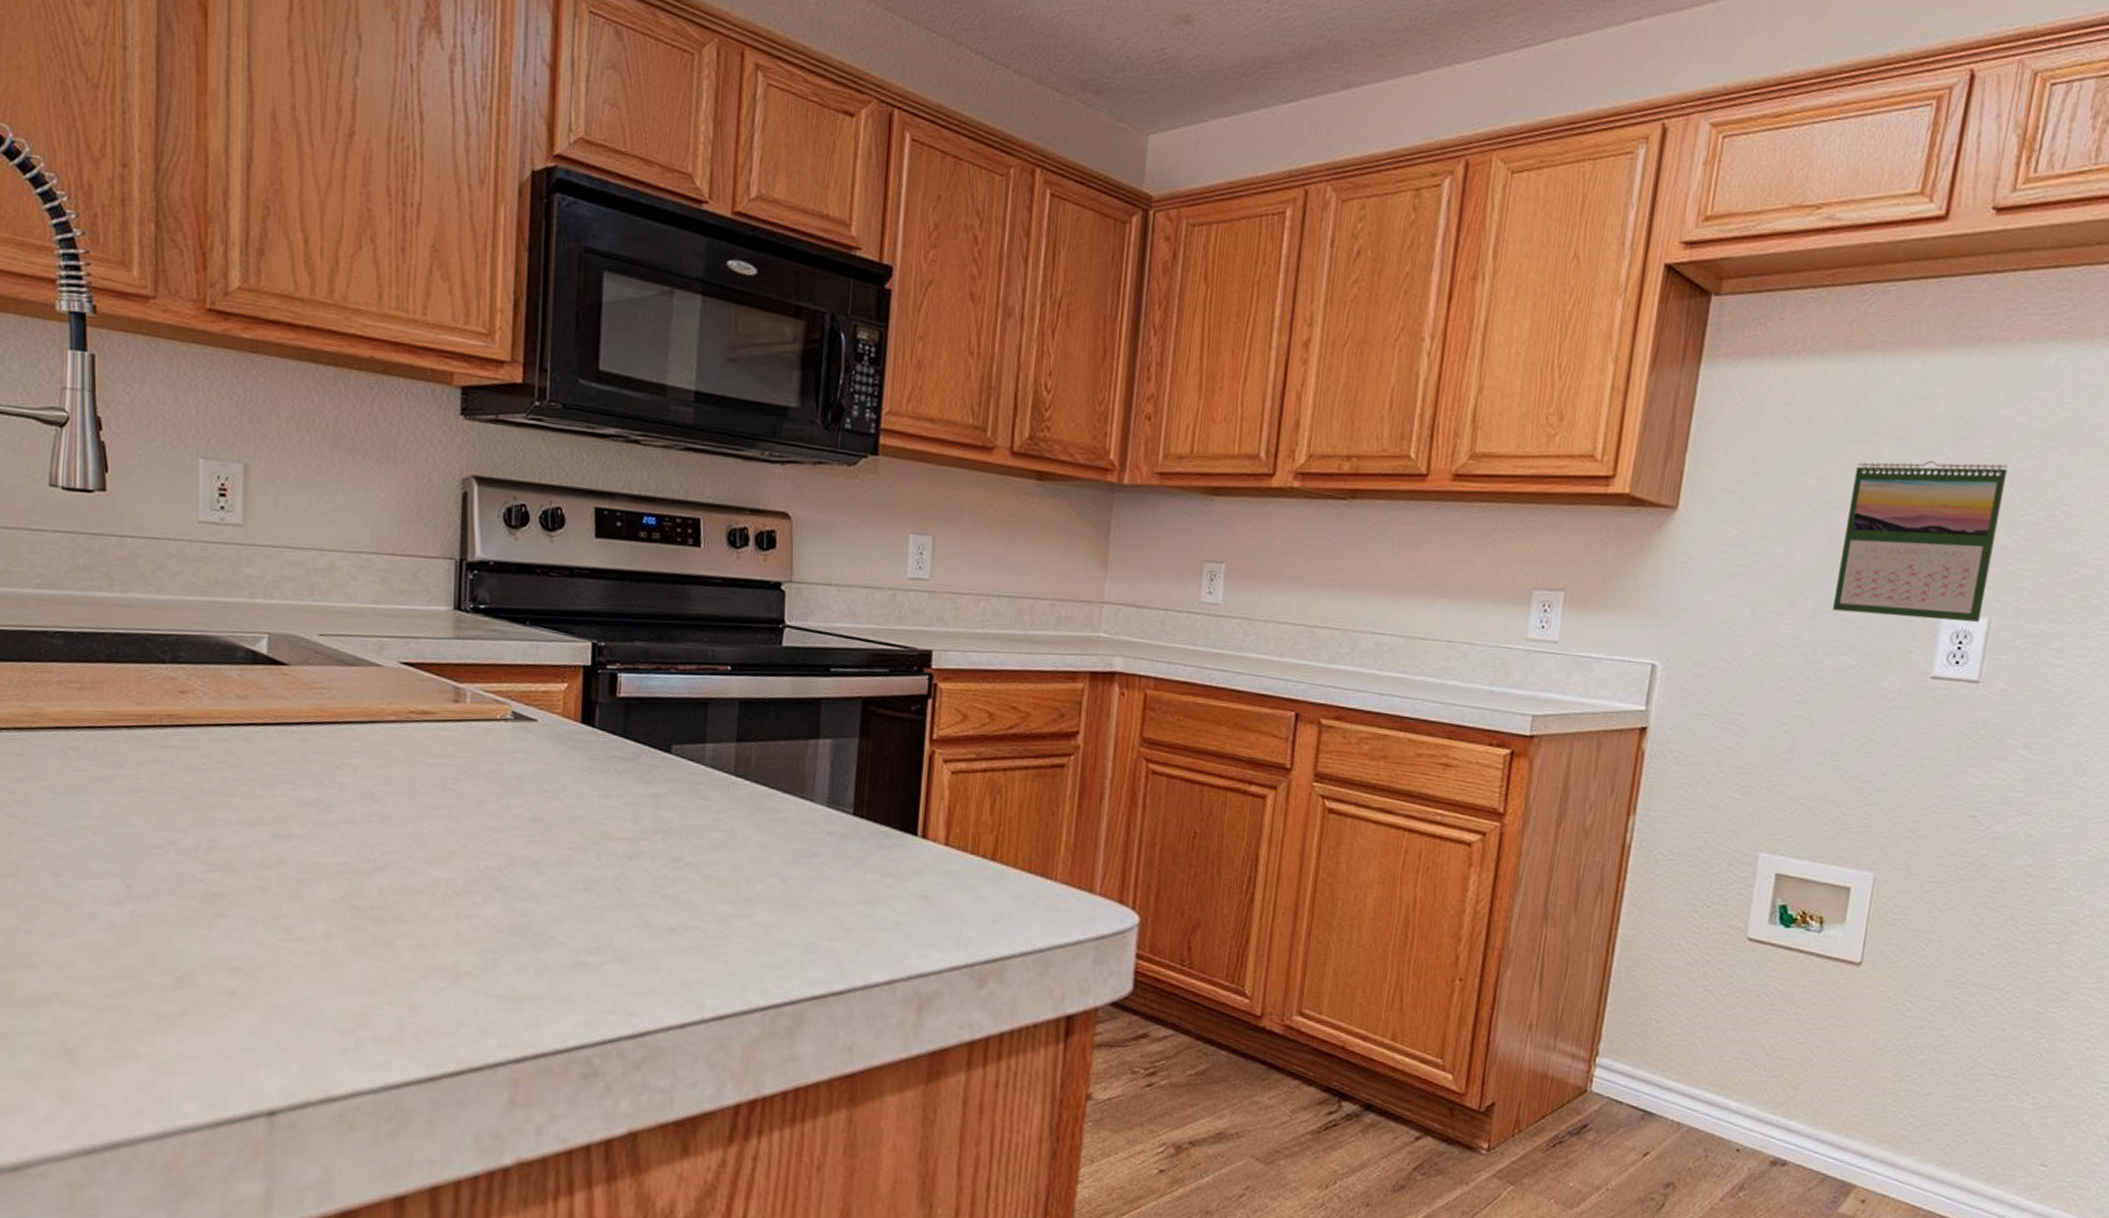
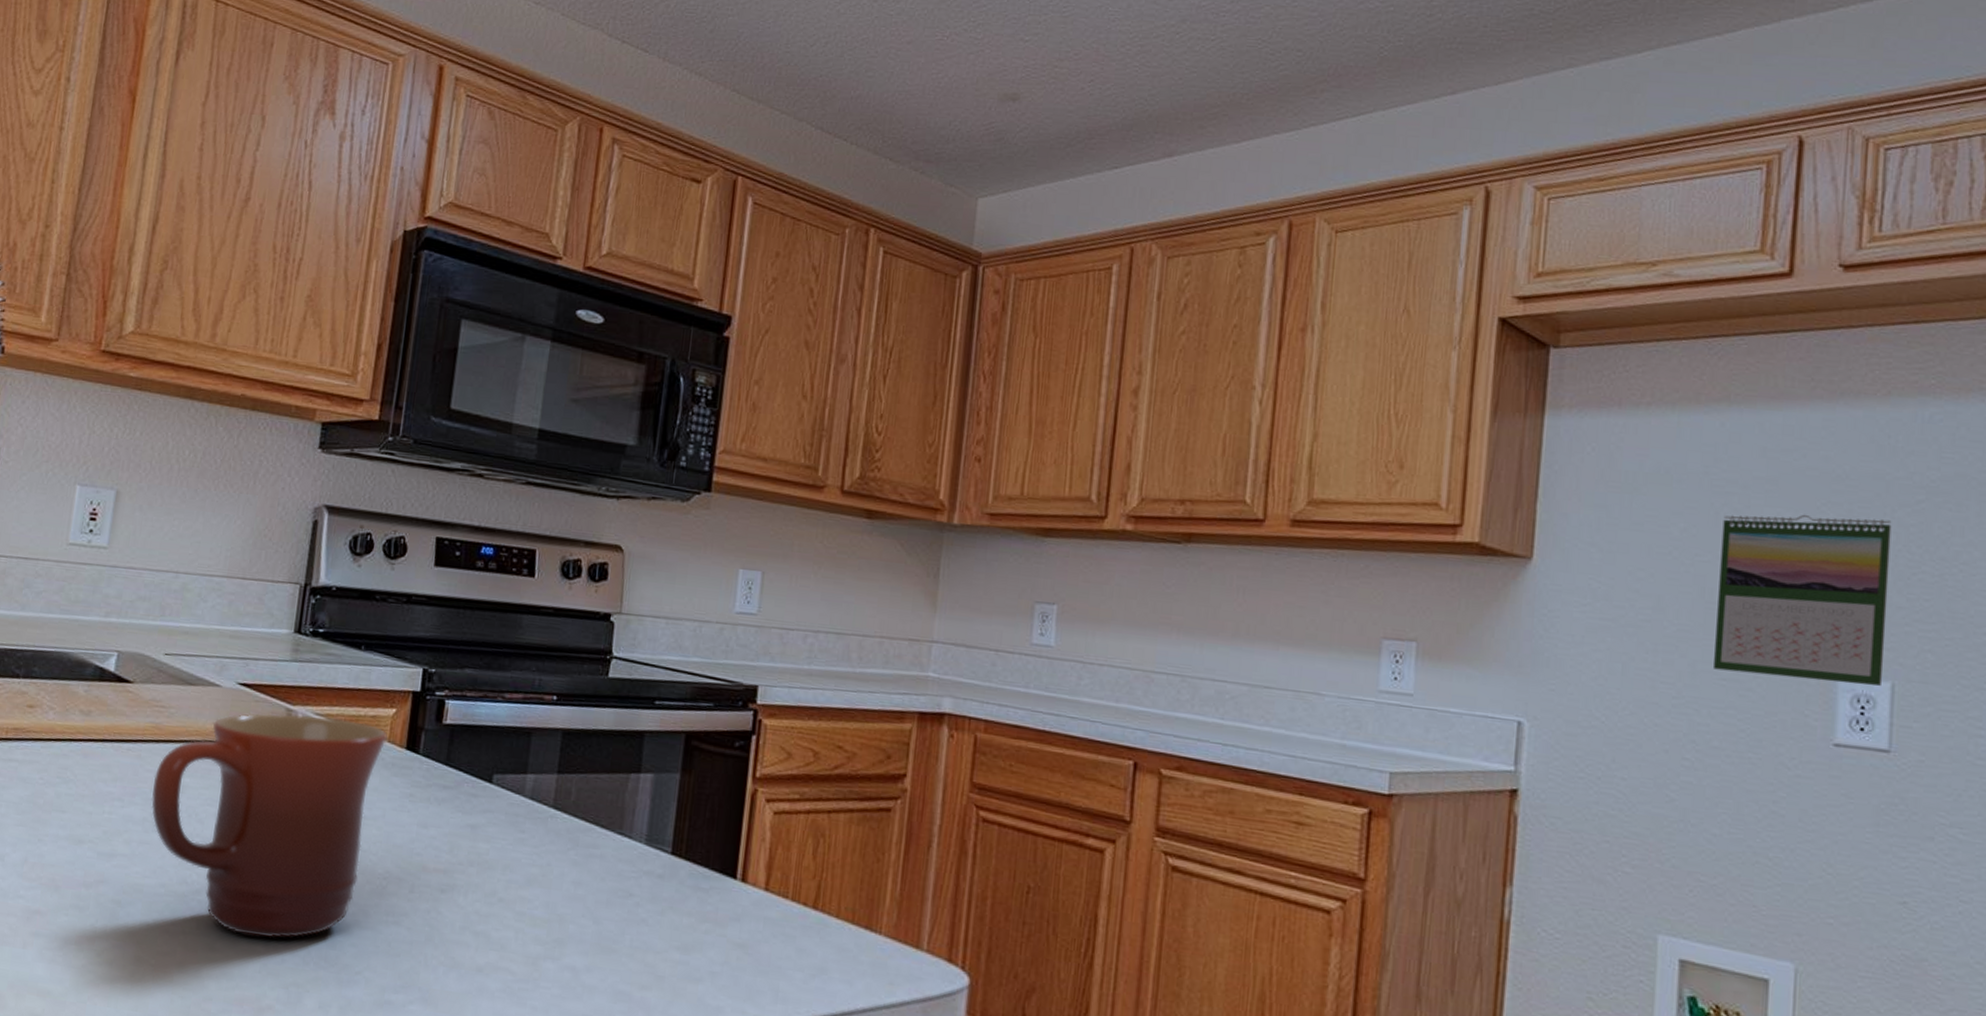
mug: none [323,692,561,909] -> present [151,713,388,939]

